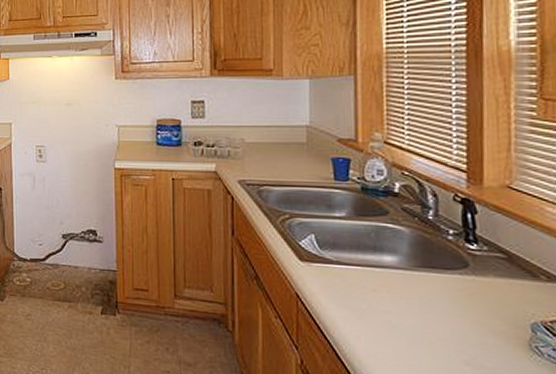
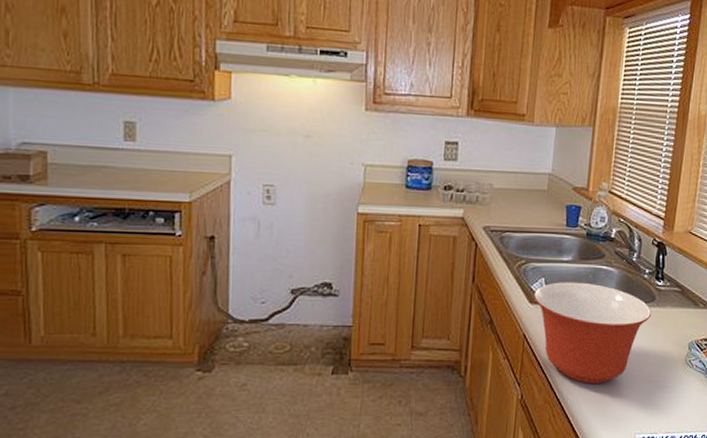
mixing bowl: none [303,239,465,360] -> present [533,282,651,384]

